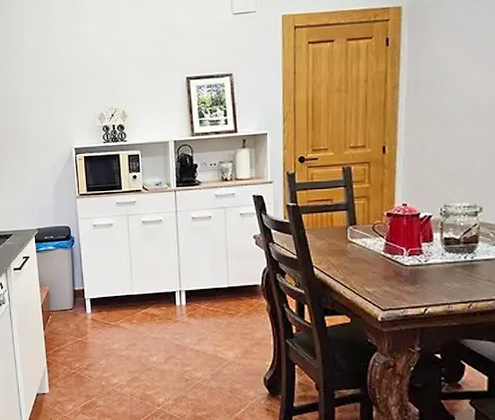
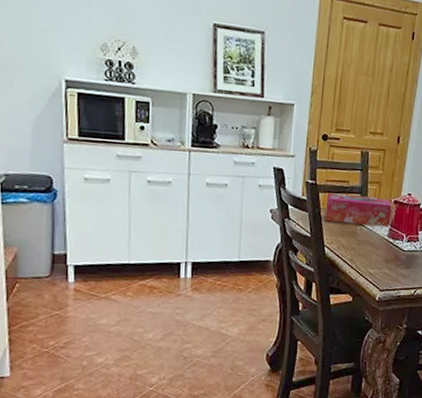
tissue box: none [310,211,386,242] -> present [325,193,392,226]

